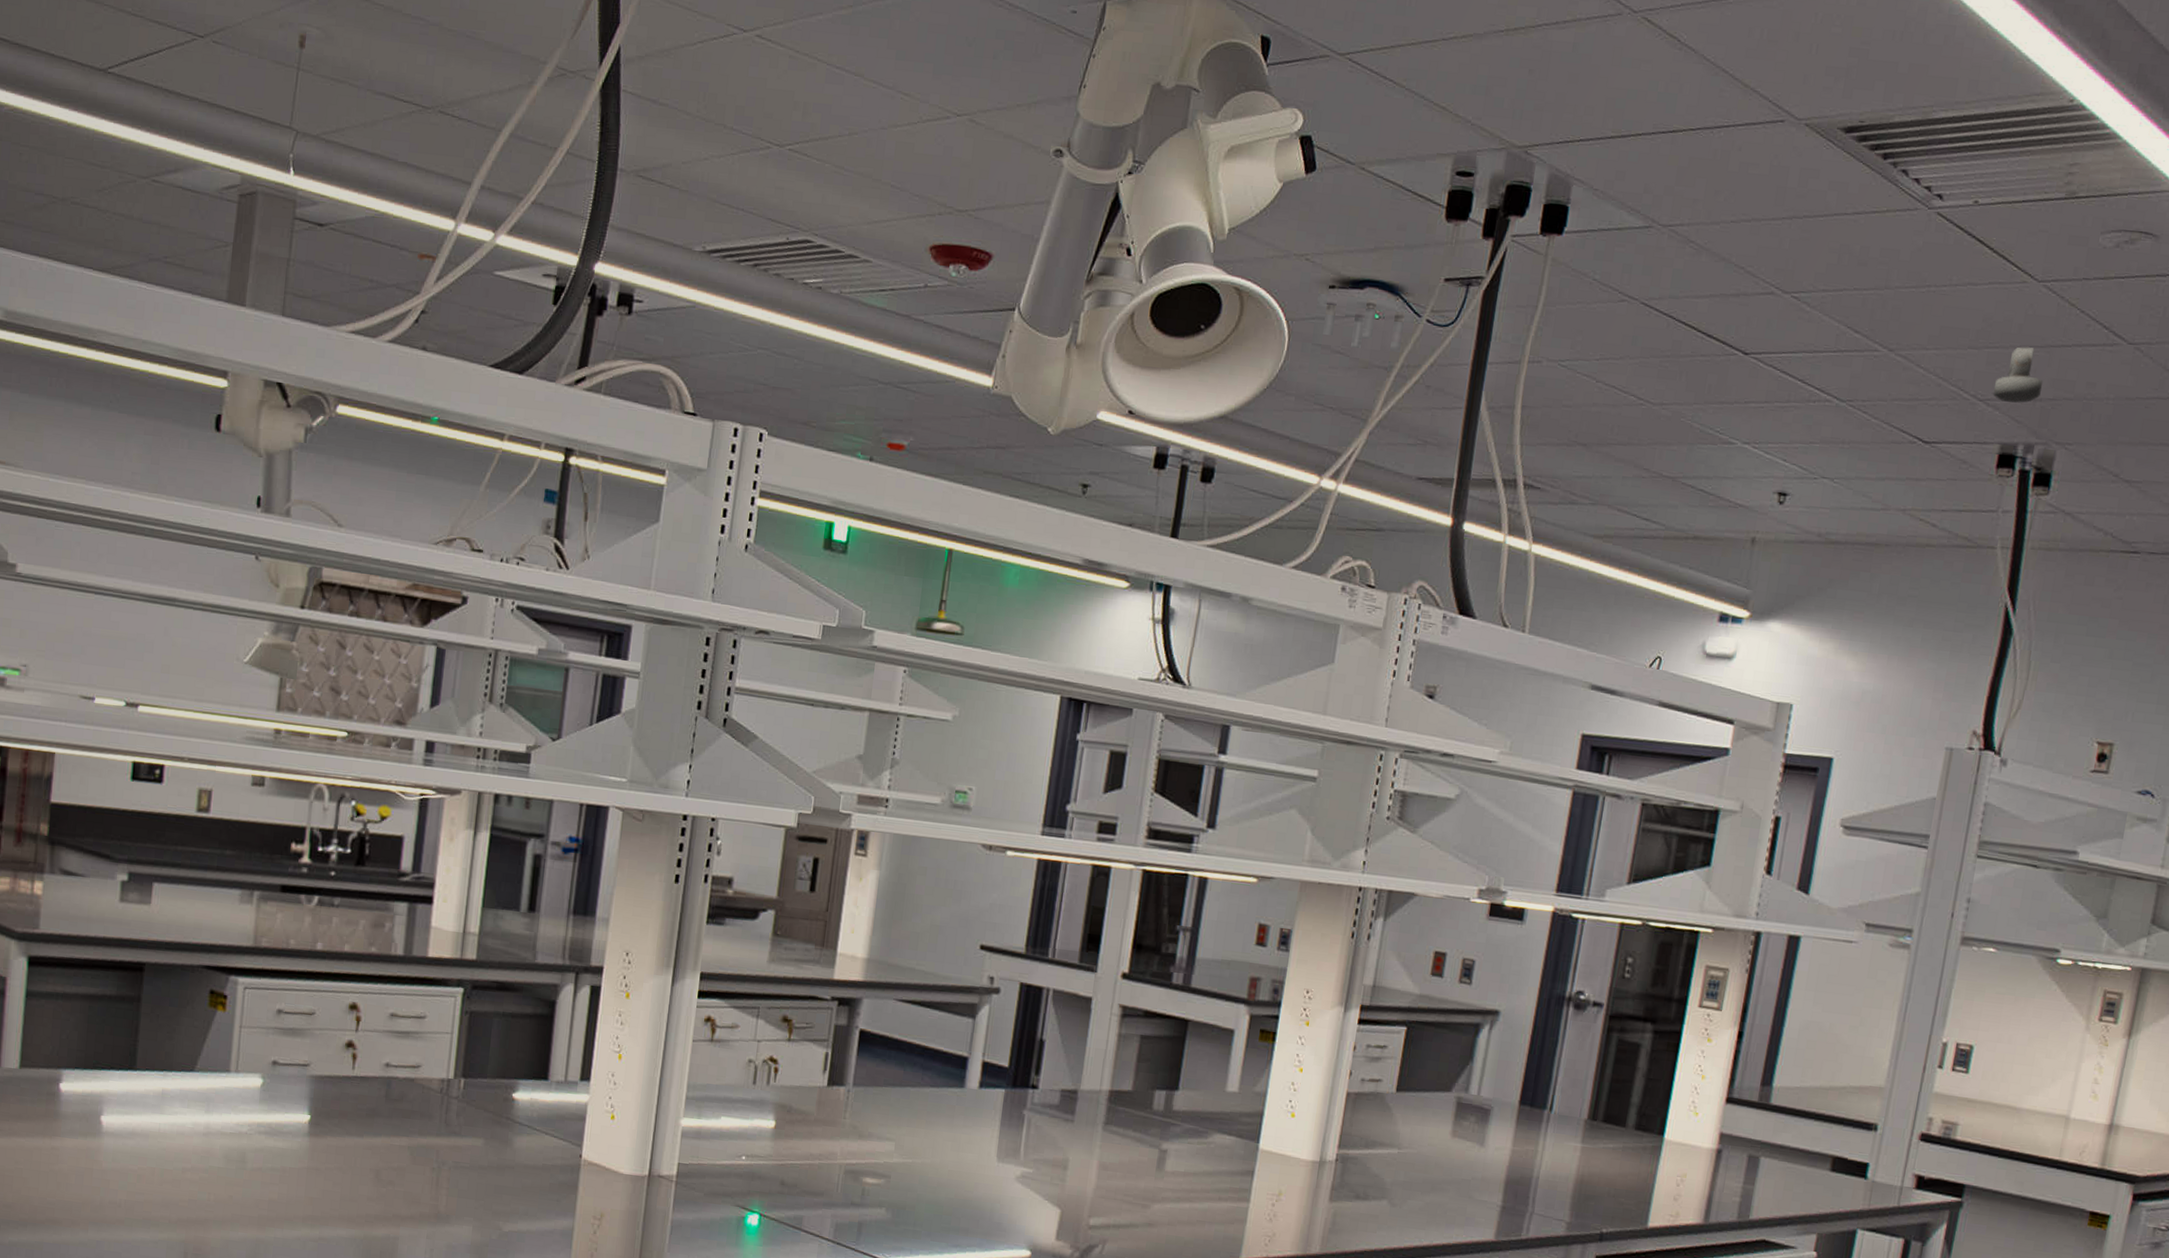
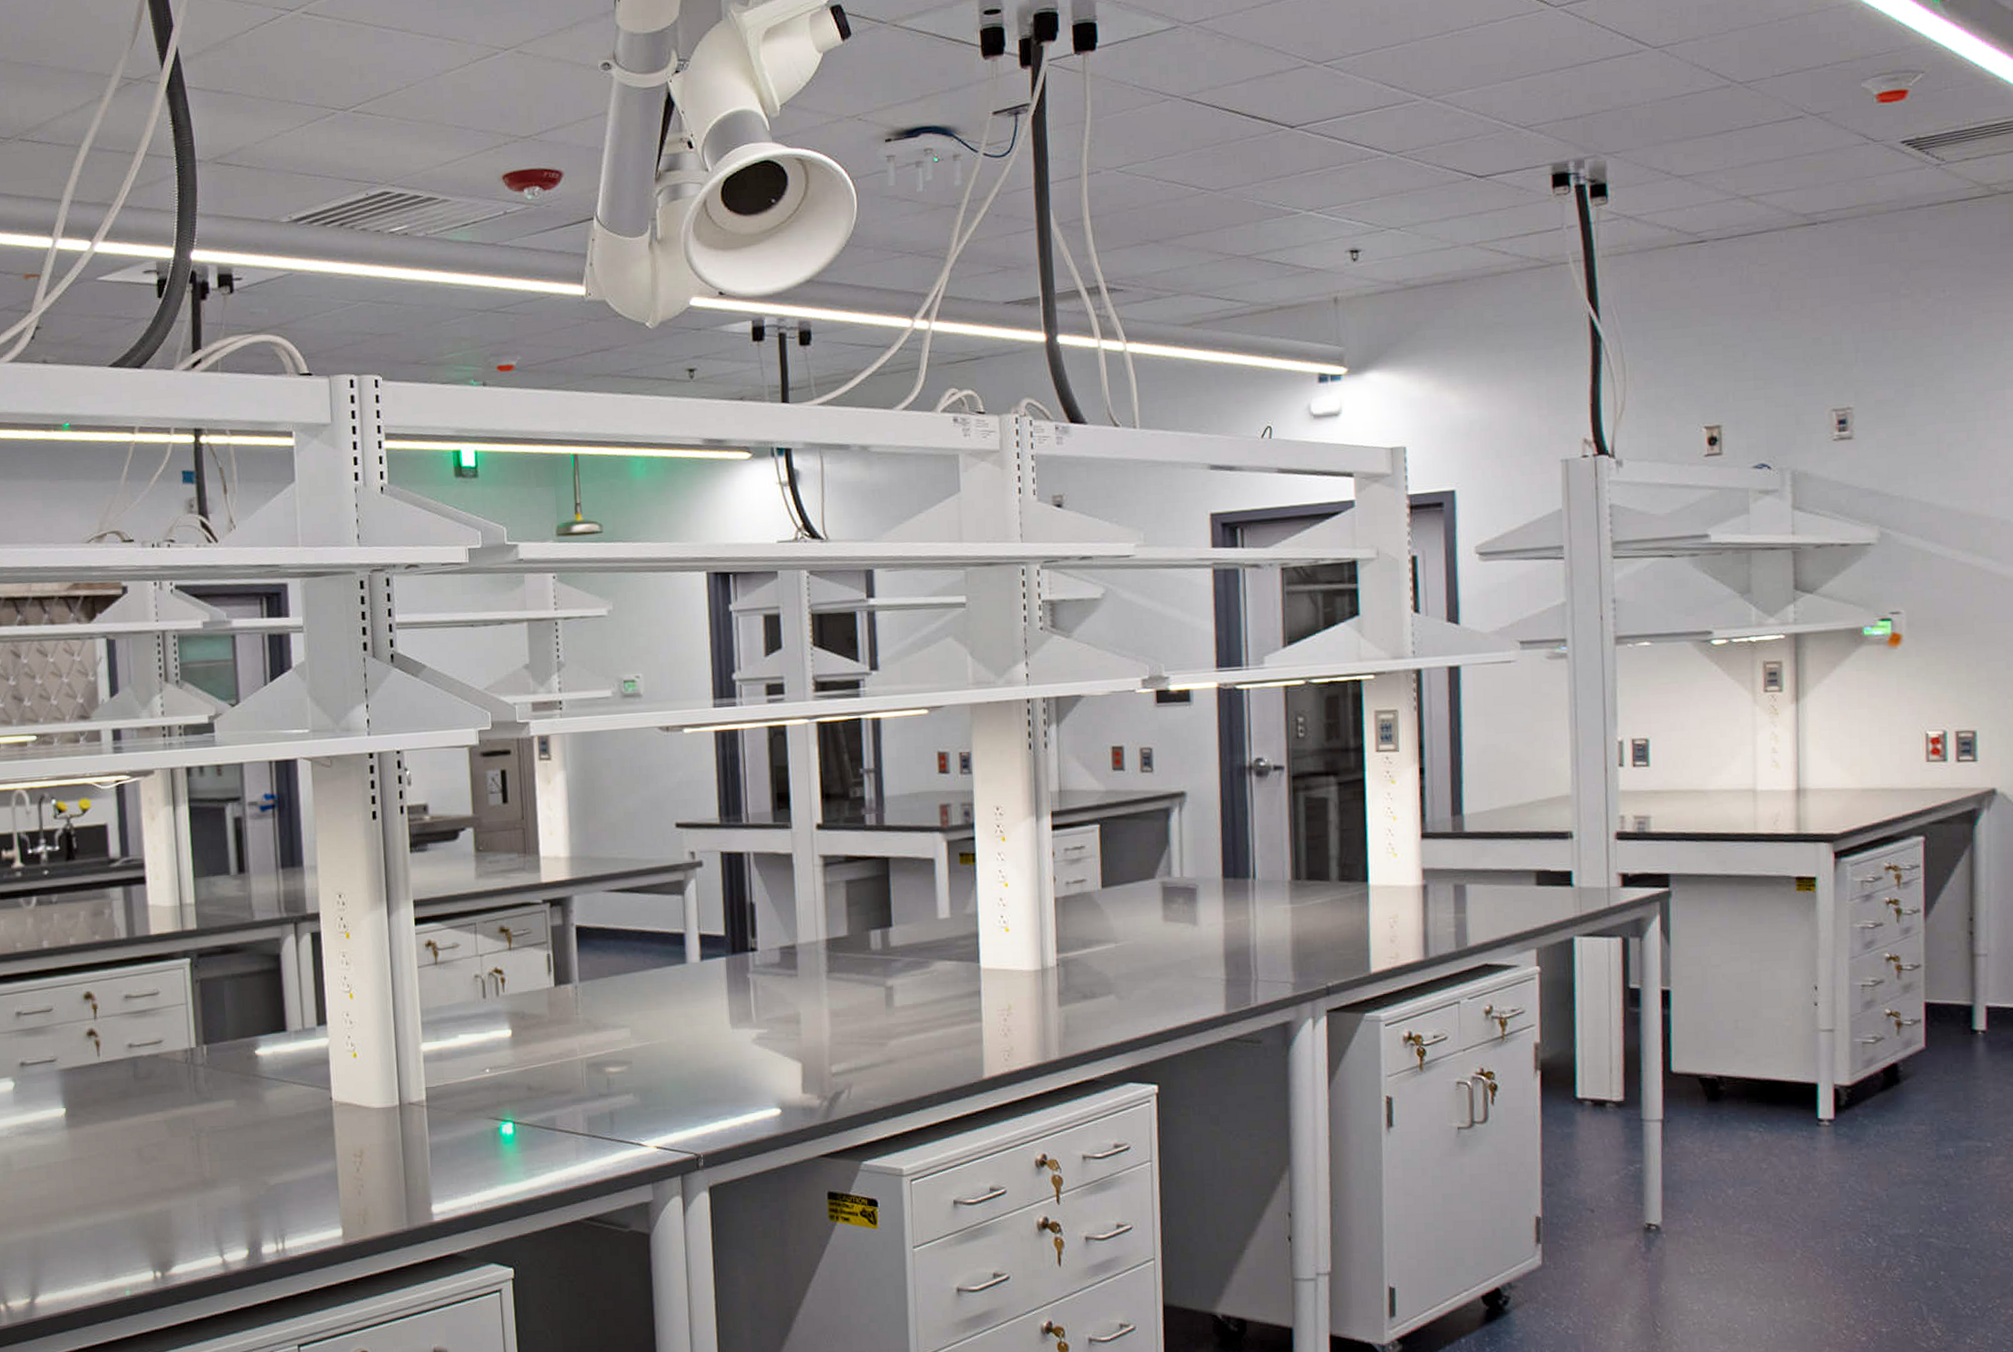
security camera: present [1992,347,2043,403] -> none [1533,69,1580,125]

